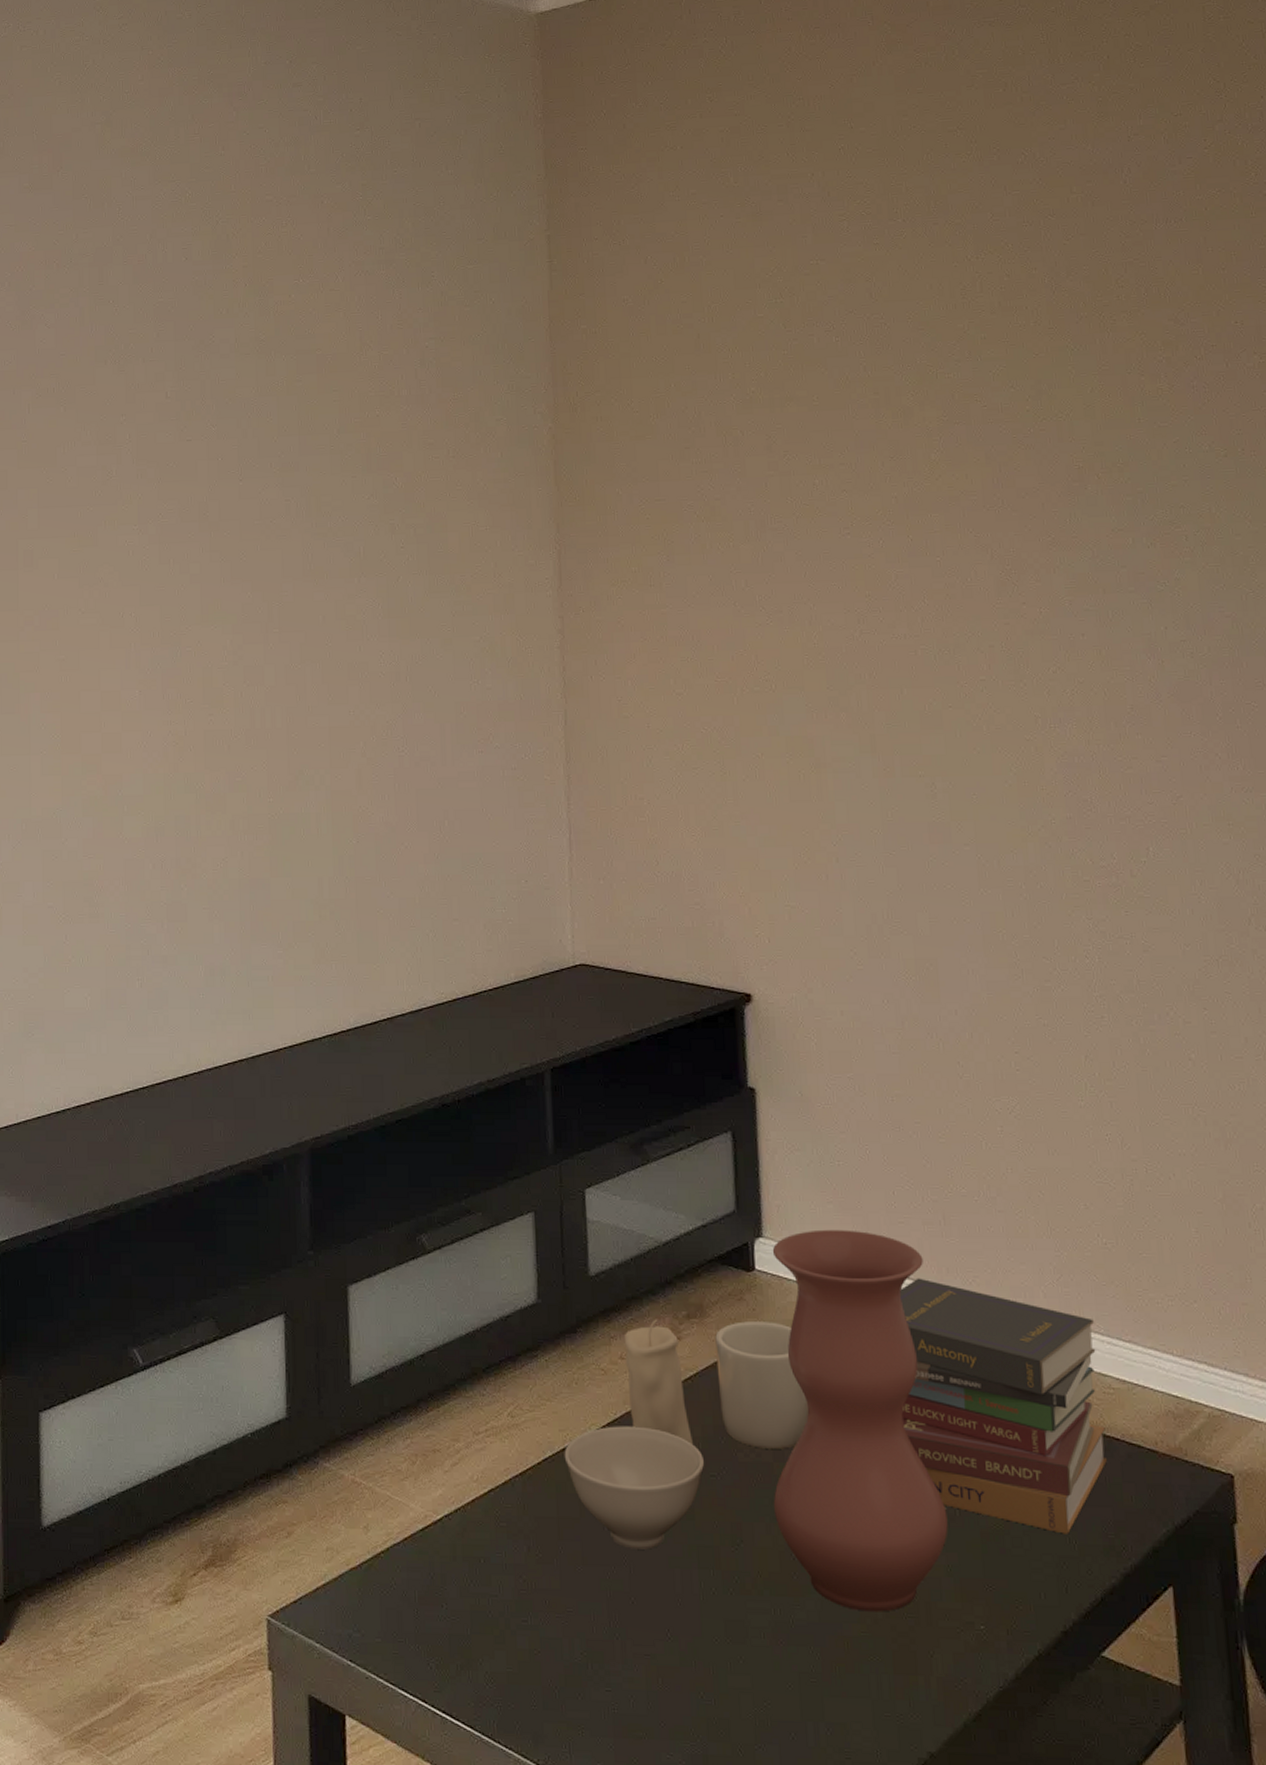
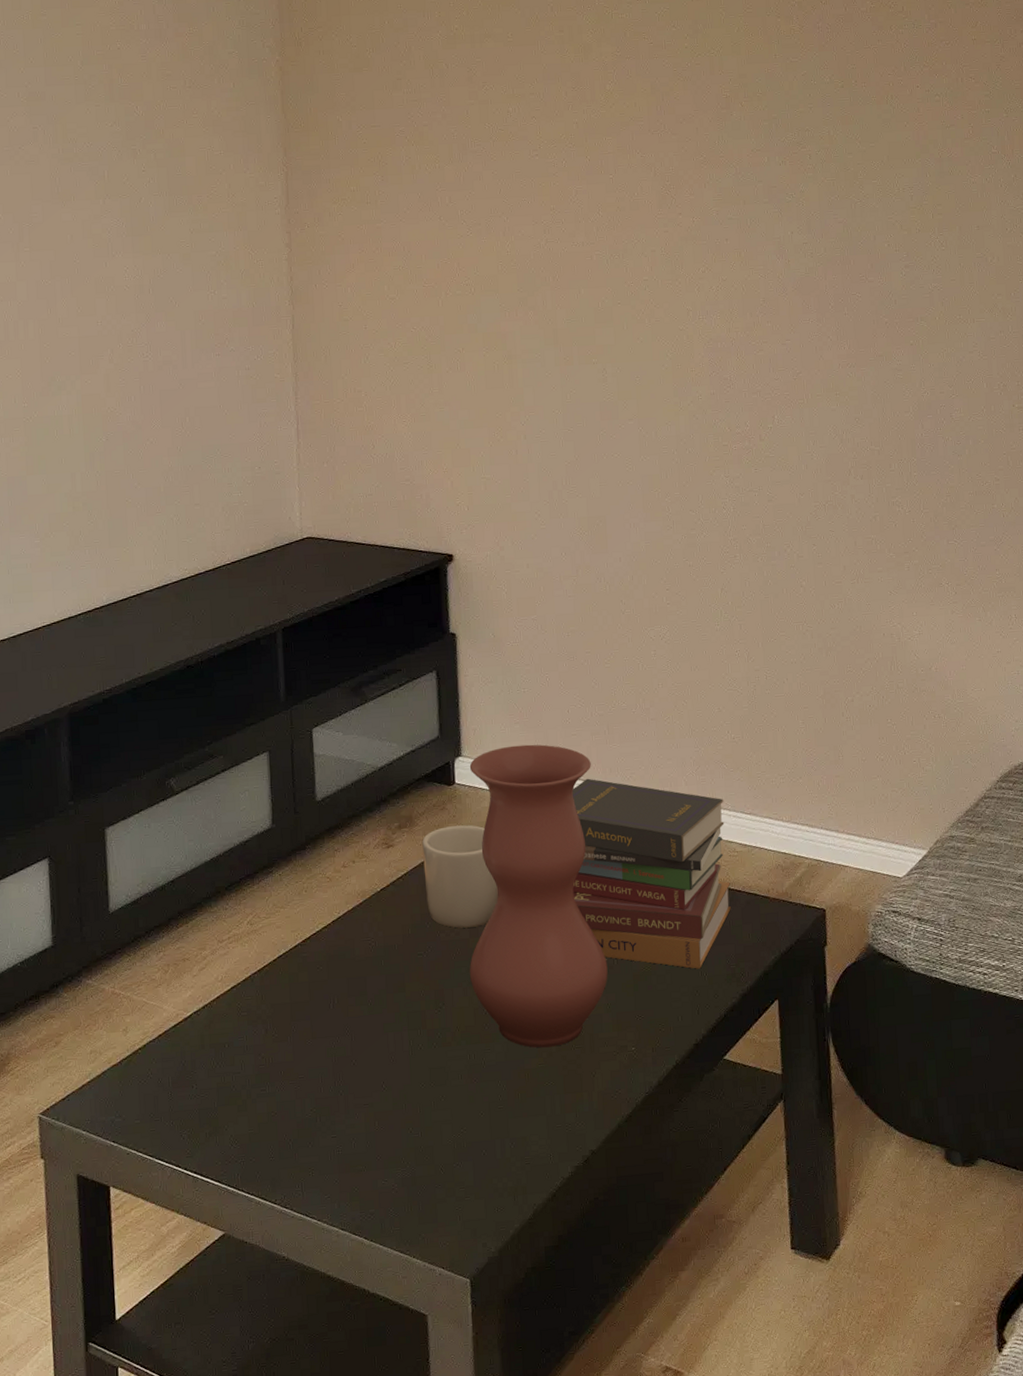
bowl: present [564,1426,705,1550] -> none [296,921,414,1021]
candle: present [623,1319,694,1445] -> none [346,831,404,932]

